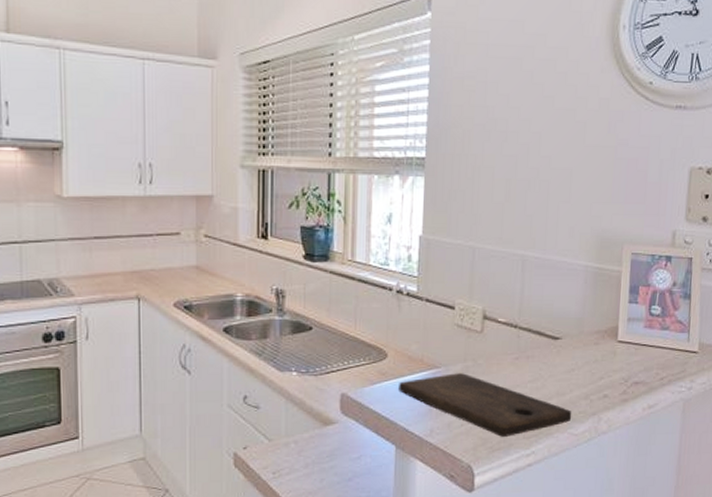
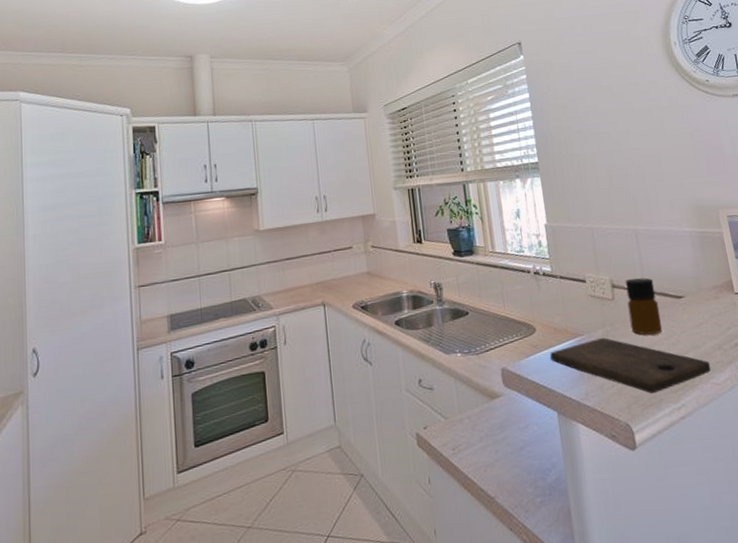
bottle: none [495,311,532,375] -> present [625,277,662,335]

